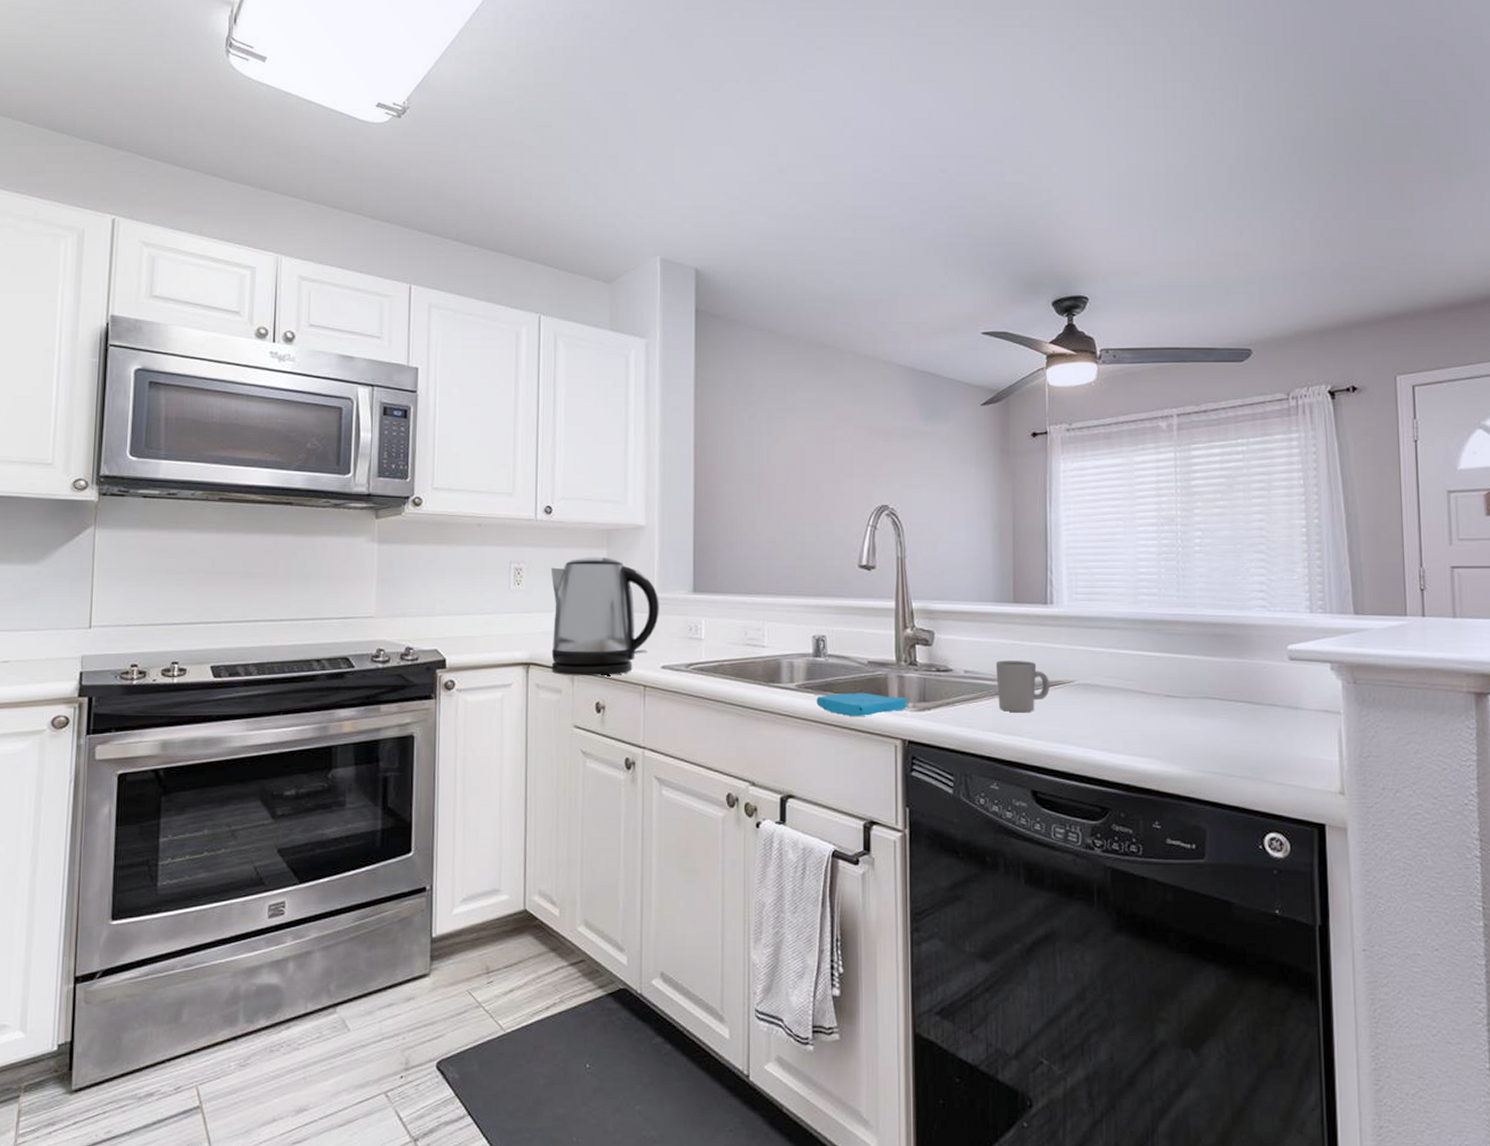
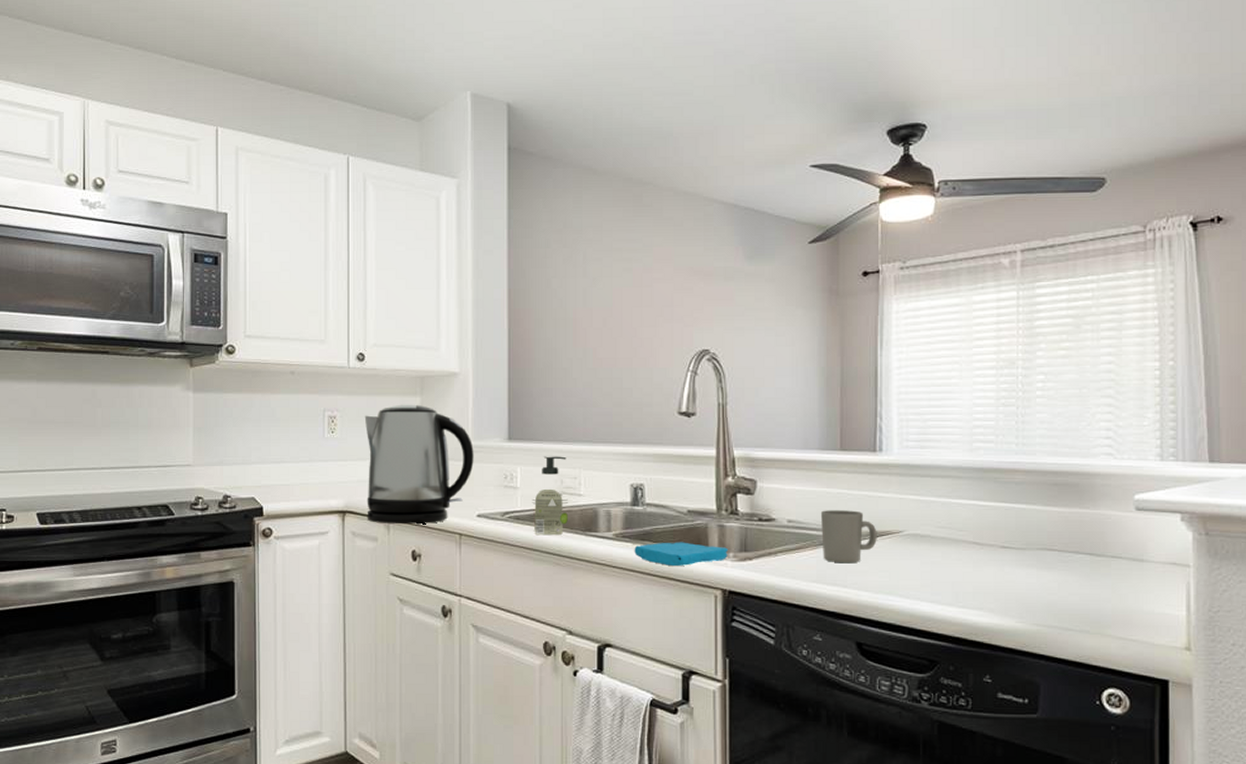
soap dispenser: none [716,608,751,687] -> present [532,456,568,536]

